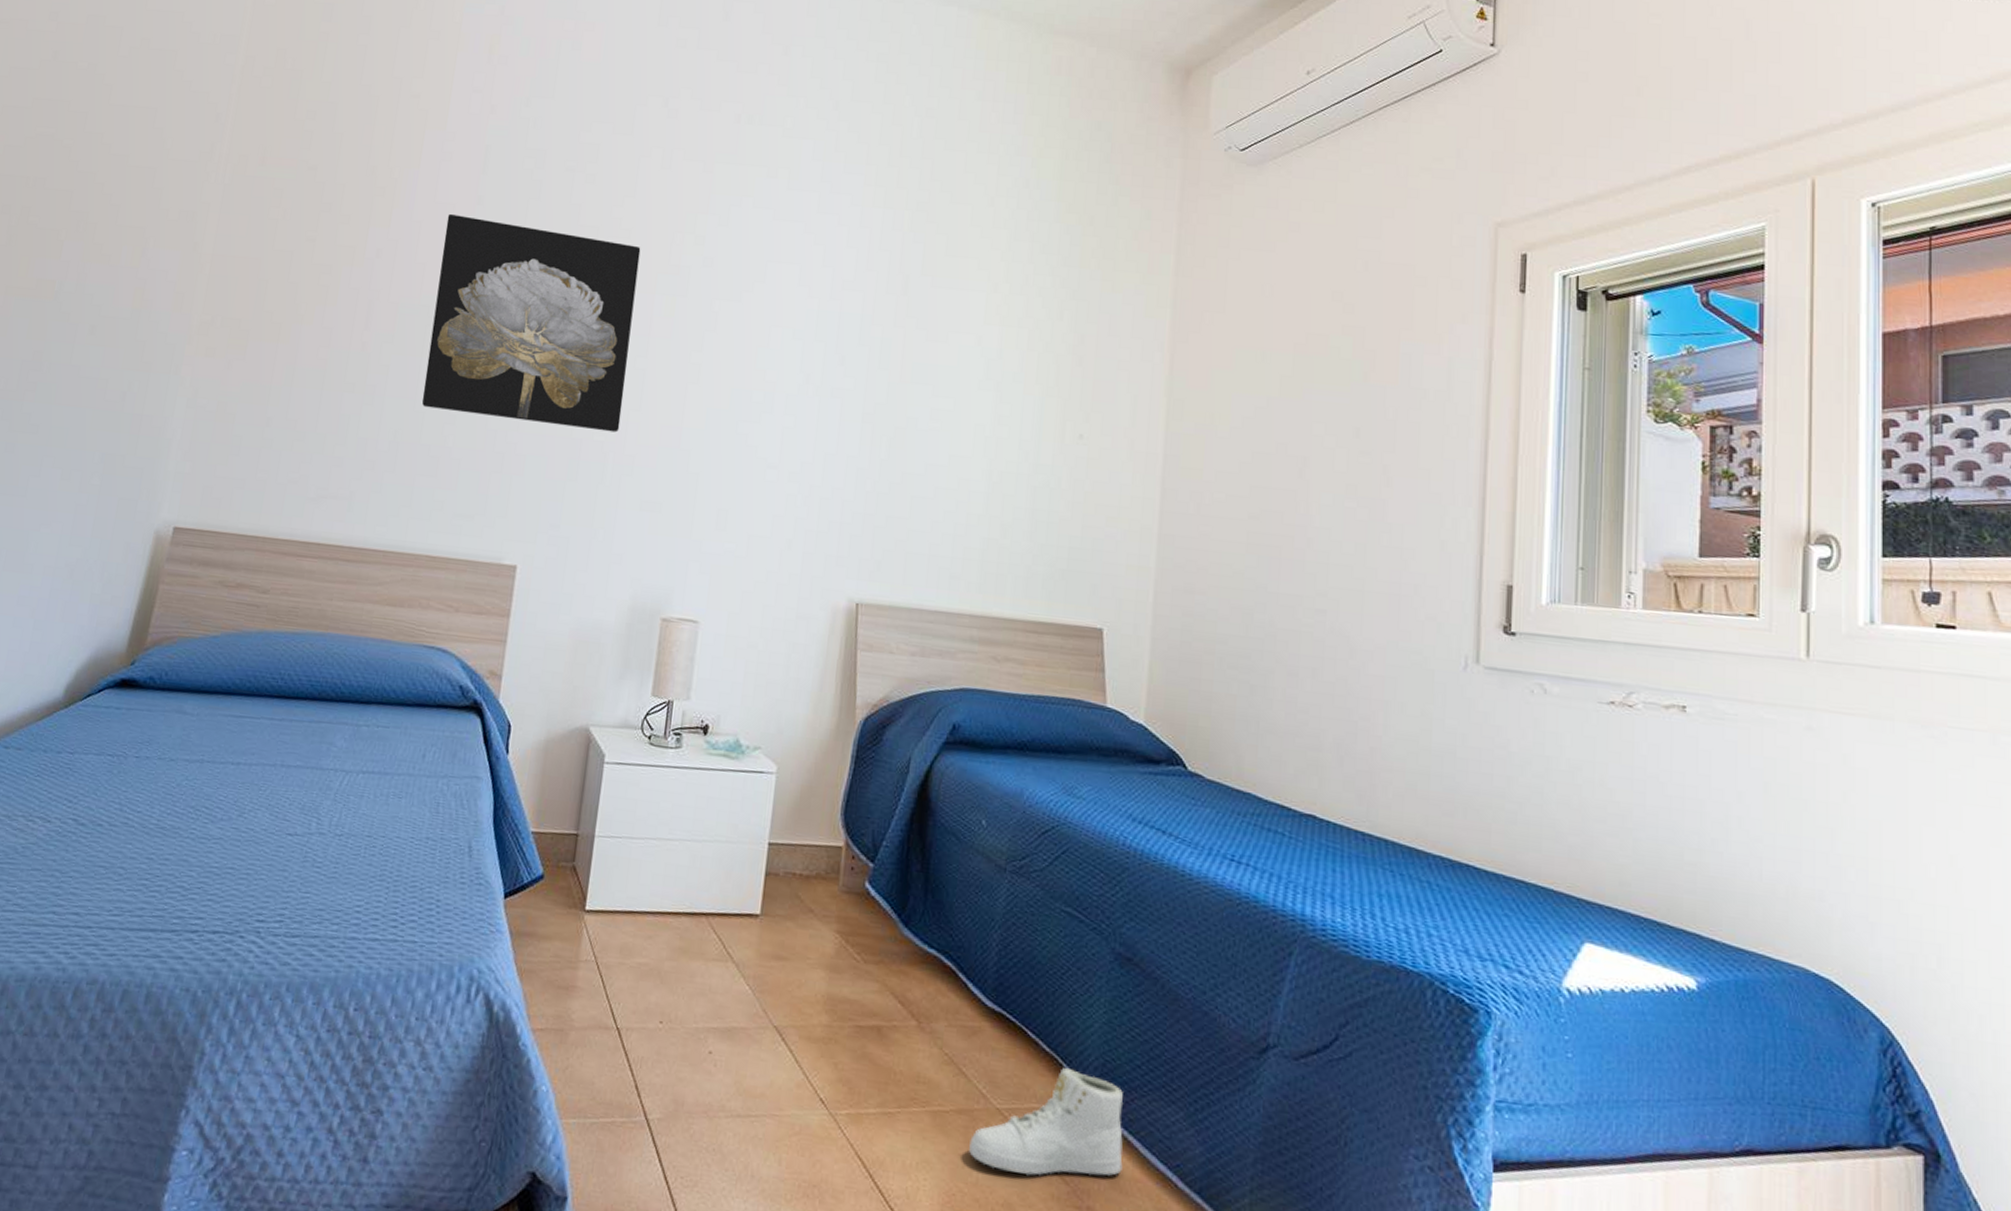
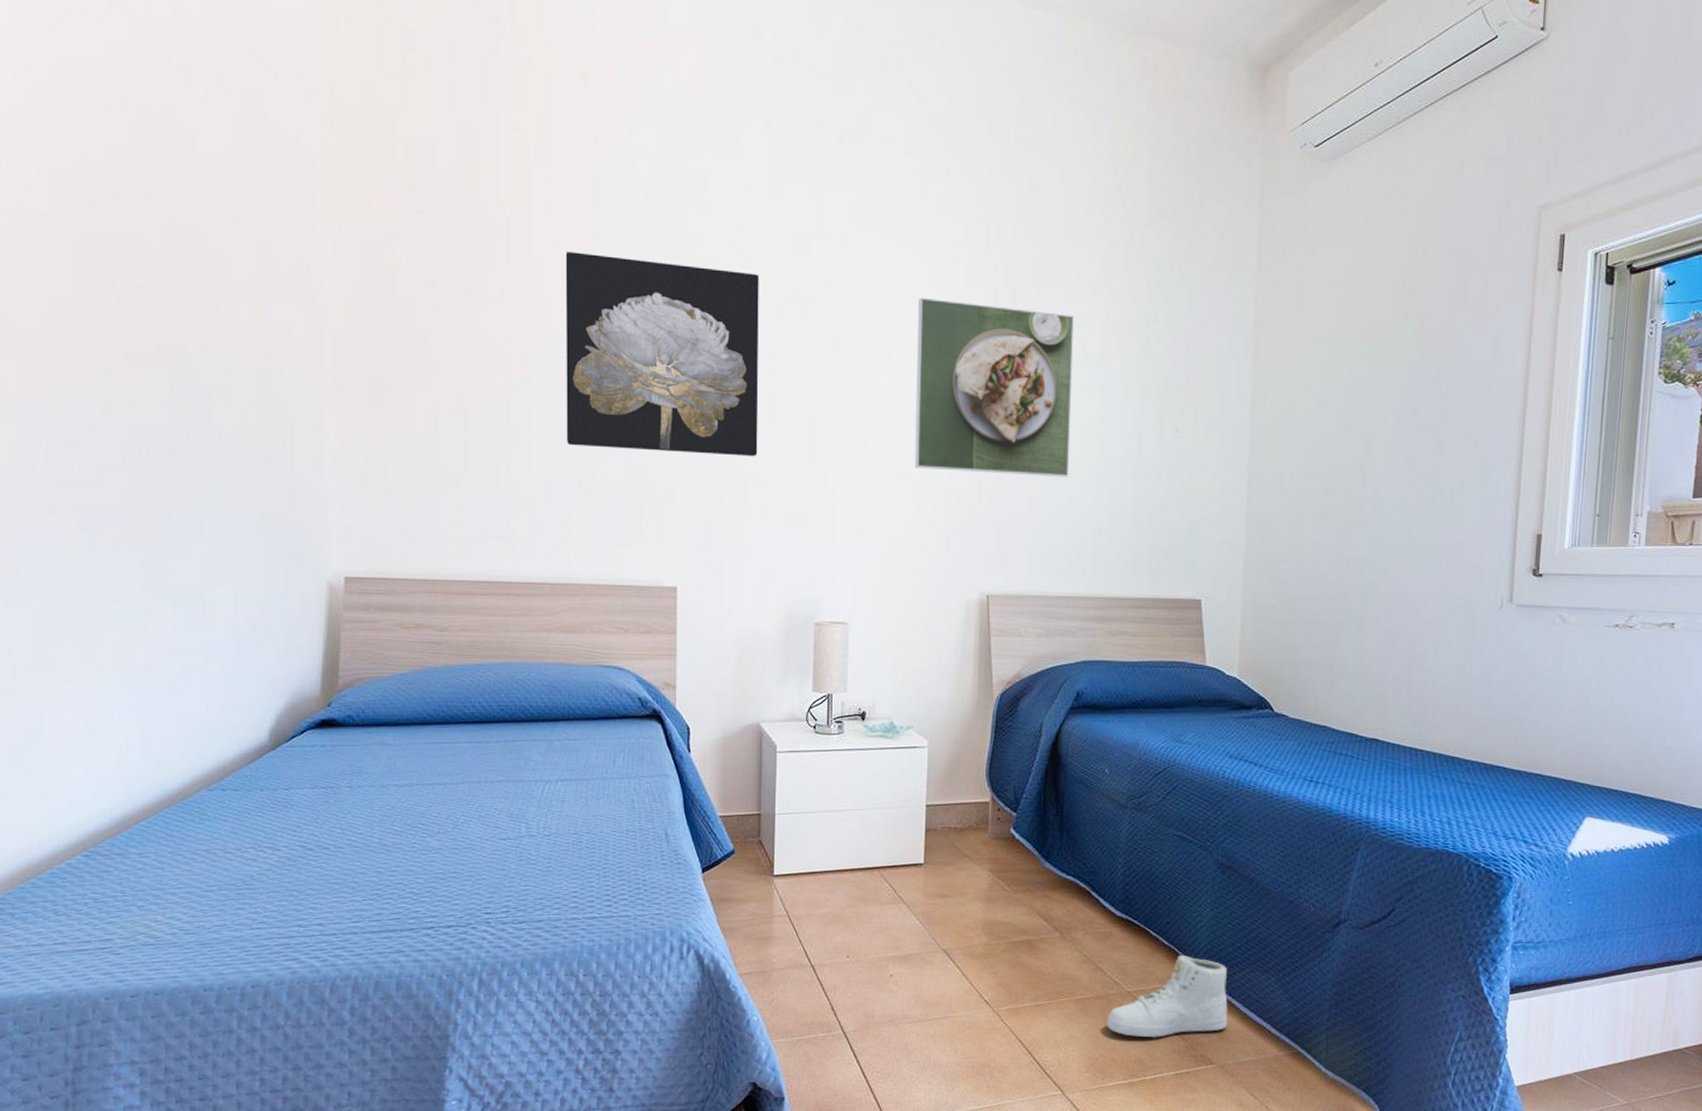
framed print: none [786,279,971,479] -> present [914,297,1074,477]

